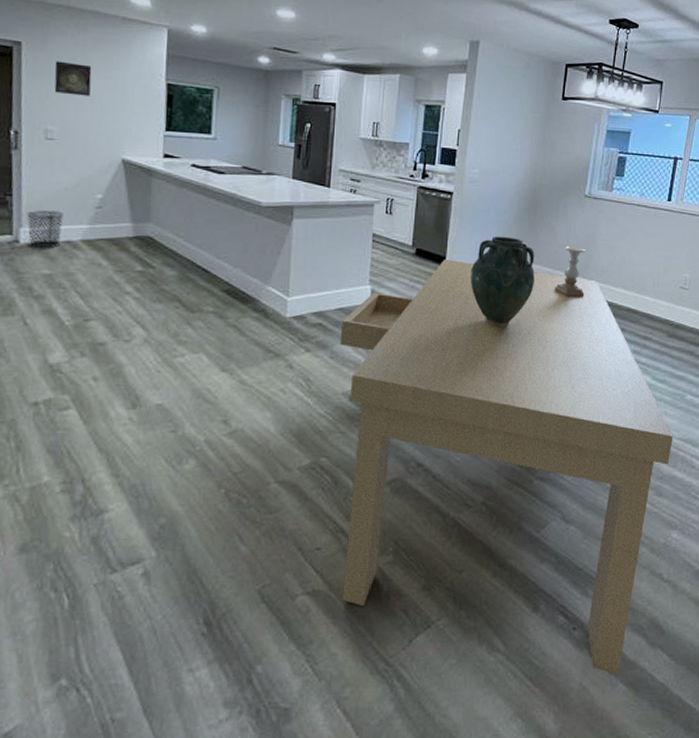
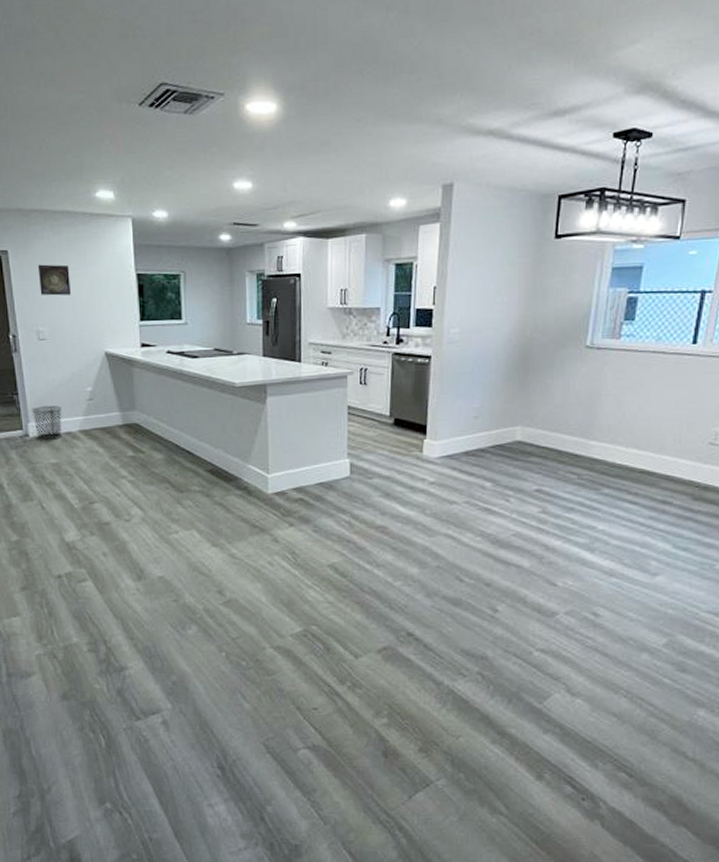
dining table: present [339,259,673,676] -> none [322,427,699,848]
vase: present [471,236,535,328] -> none [455,399,527,496]
candle holder: present [554,246,586,297] -> none [551,405,588,460]

